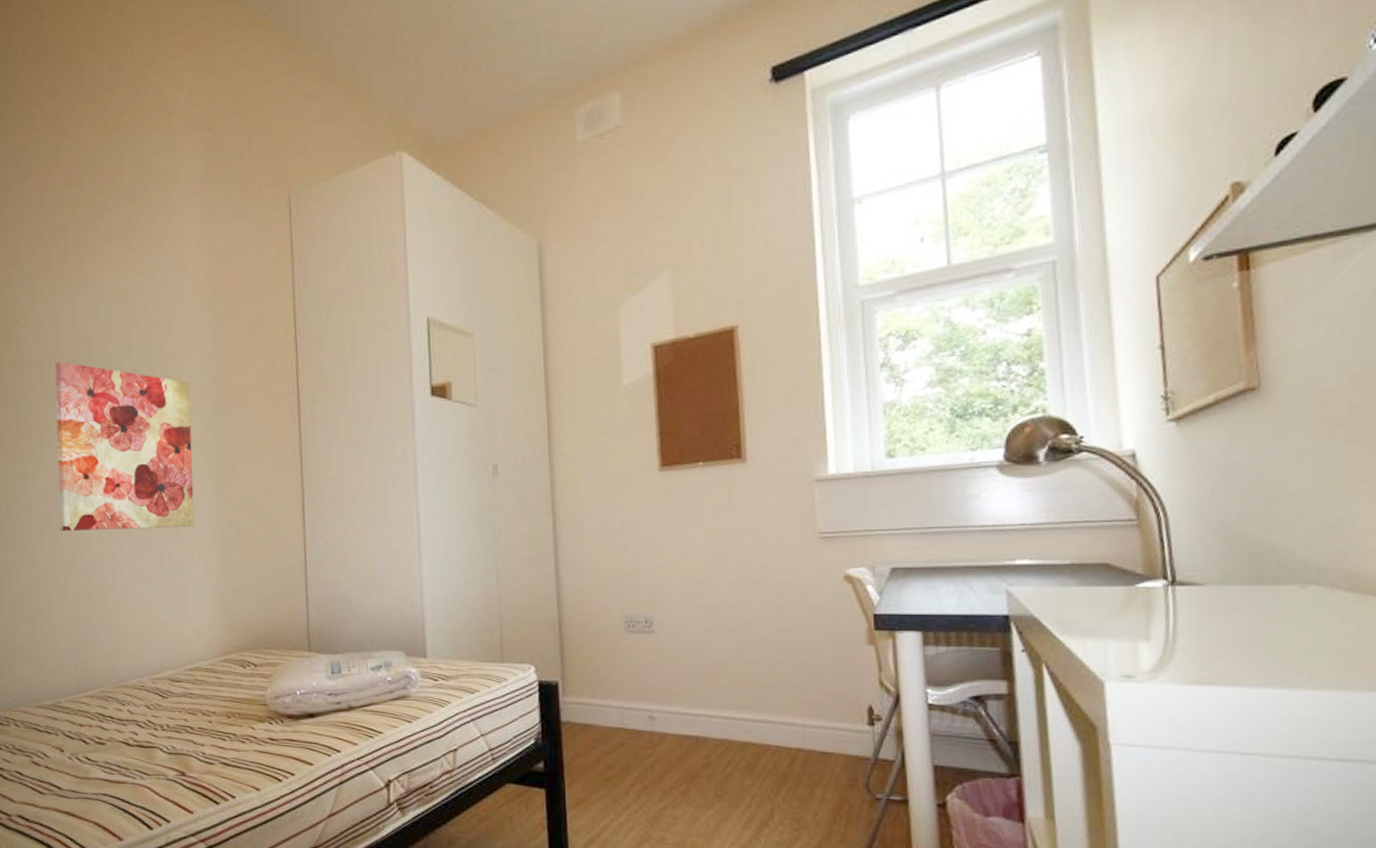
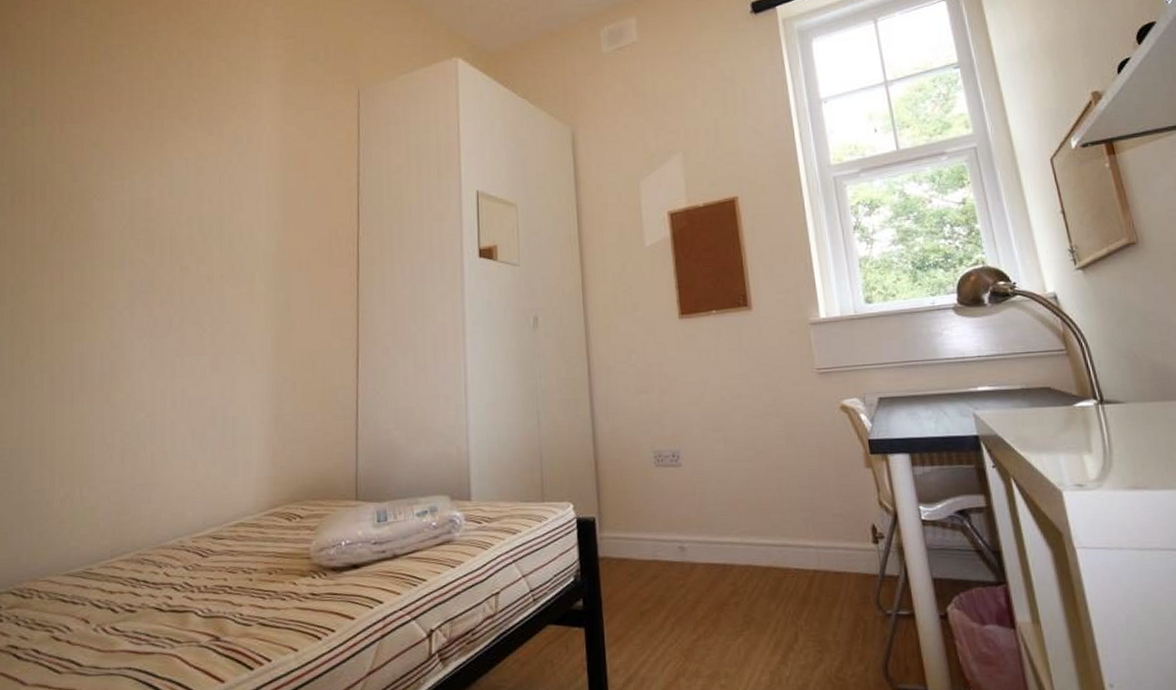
wall art: present [54,361,195,532] -> none [112,230,256,391]

